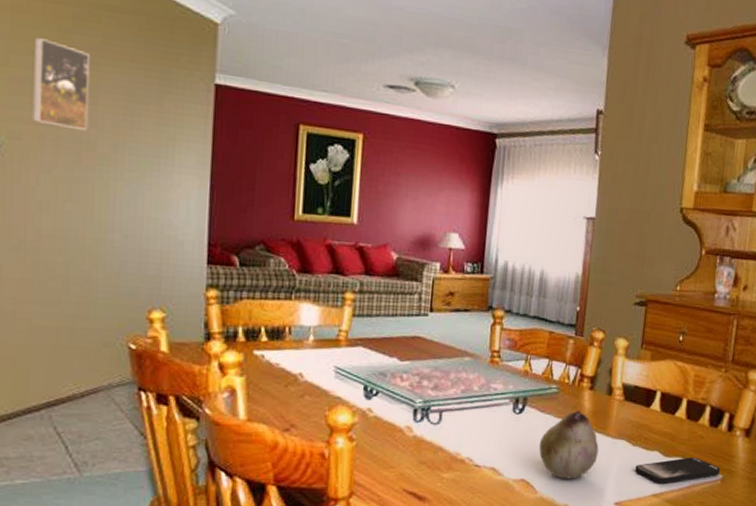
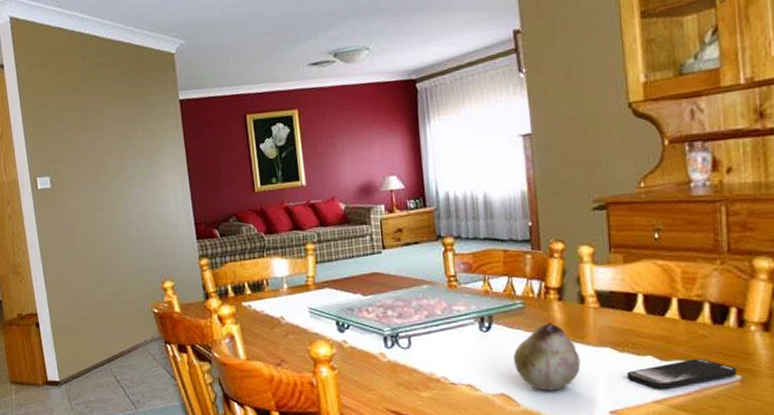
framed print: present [33,38,90,131] -> none [60,99,102,159]

